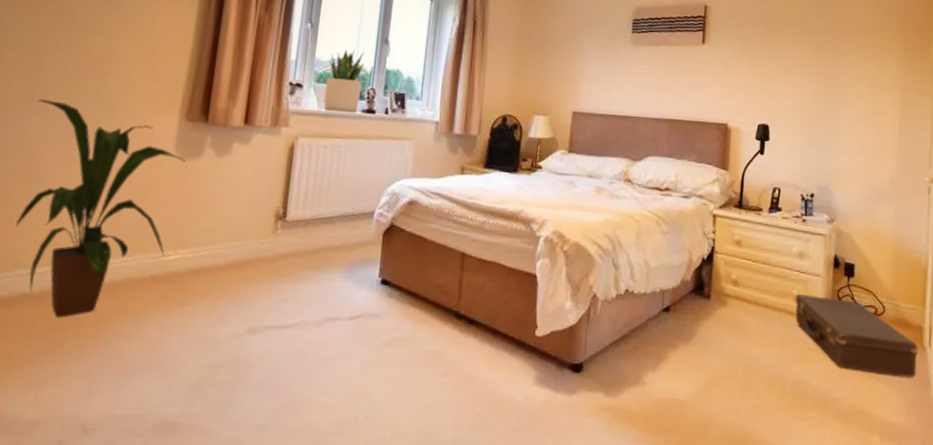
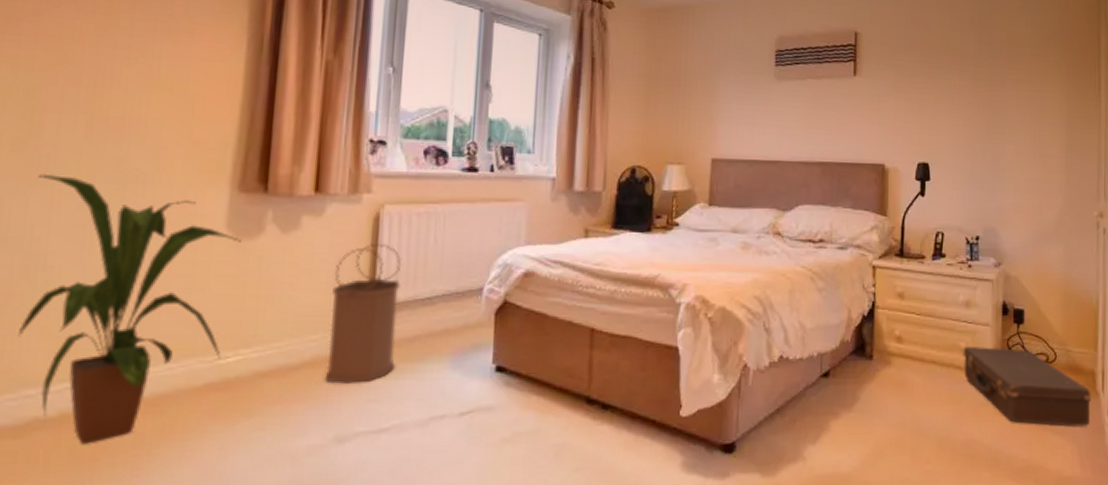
basket: none [243,169,309,285] -> present [324,244,401,384]
planter: present [324,49,364,114] -> none [414,96,461,173]

